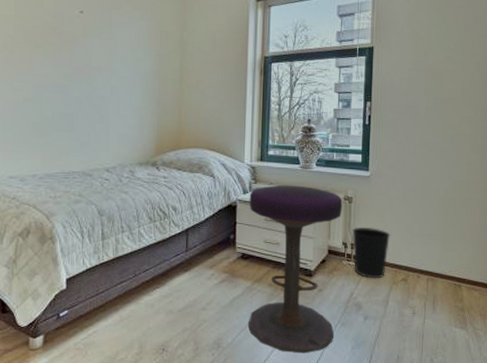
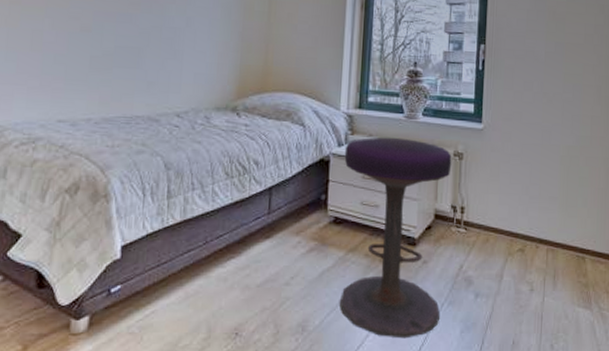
wastebasket: present [352,227,391,279] -> none [462,188,506,249]

